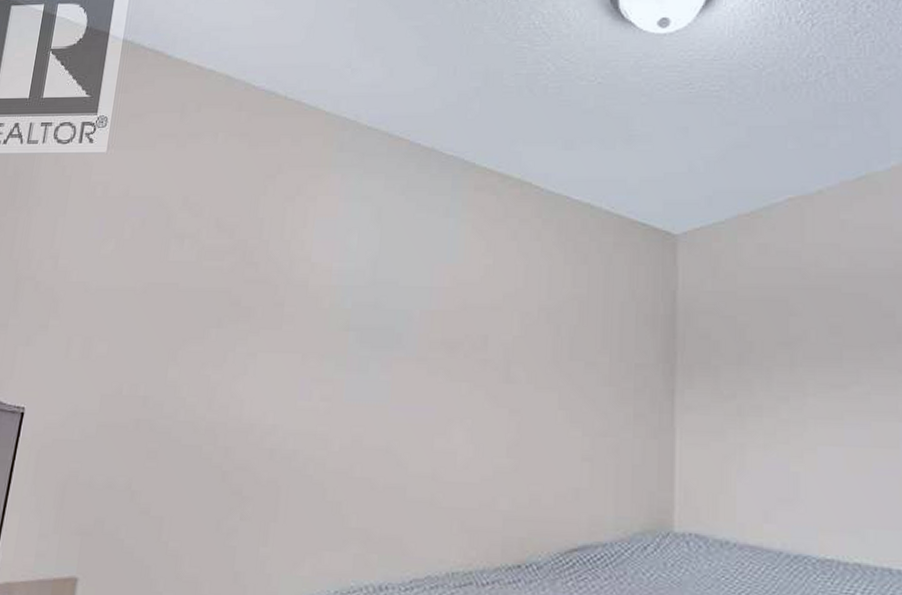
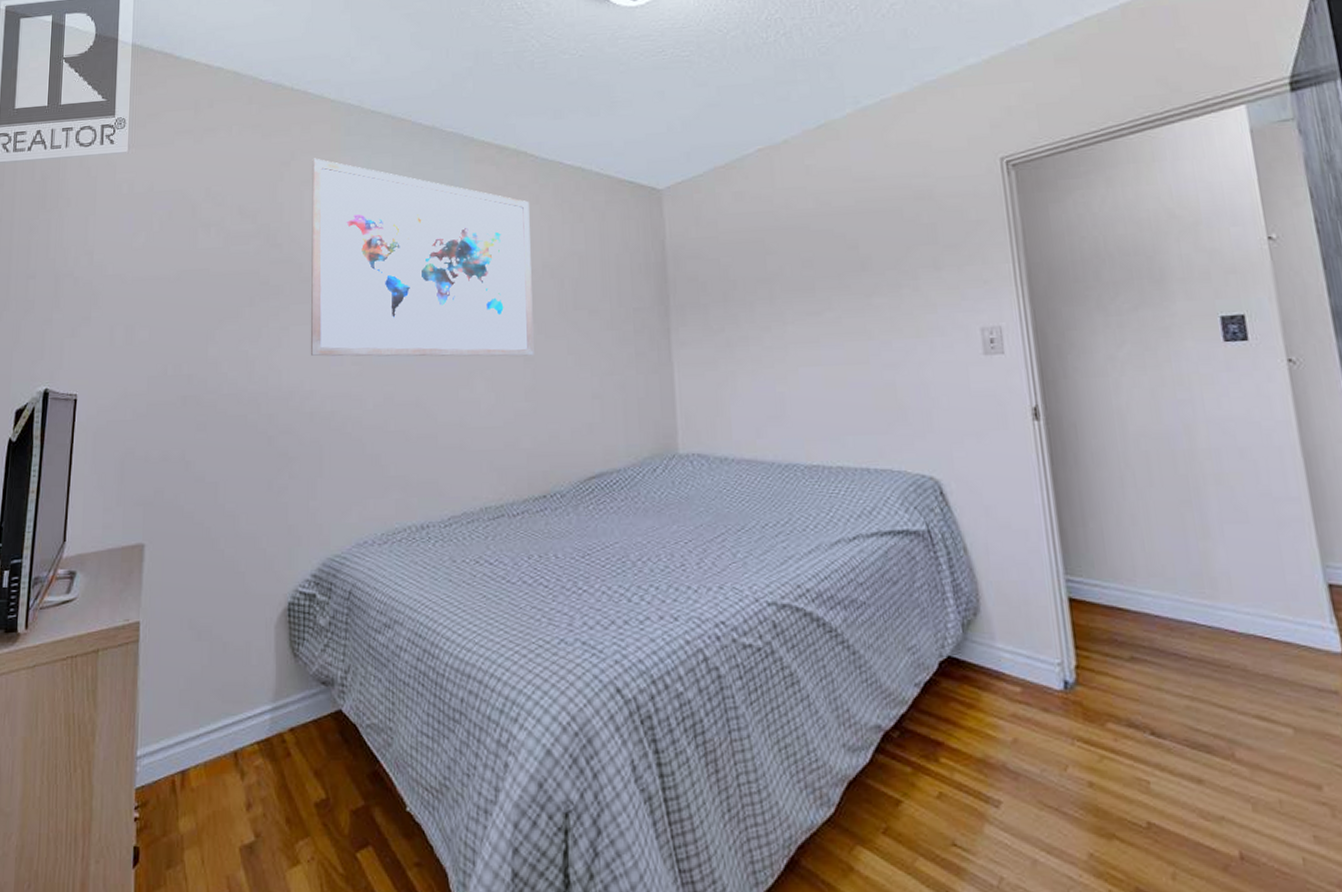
wall art: none [276,173,529,407] -> present [310,158,534,357]

